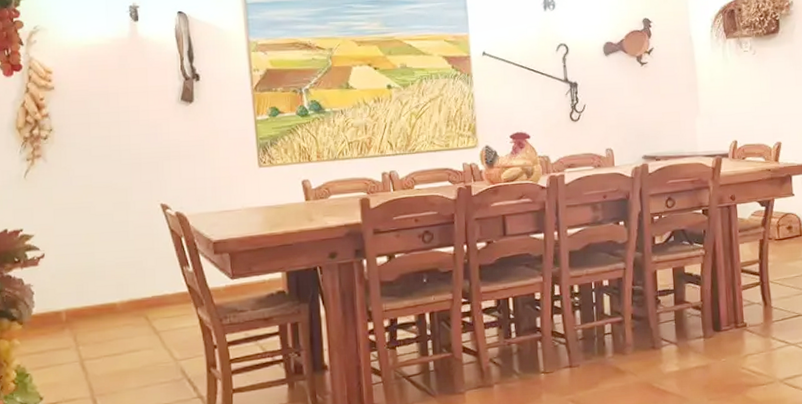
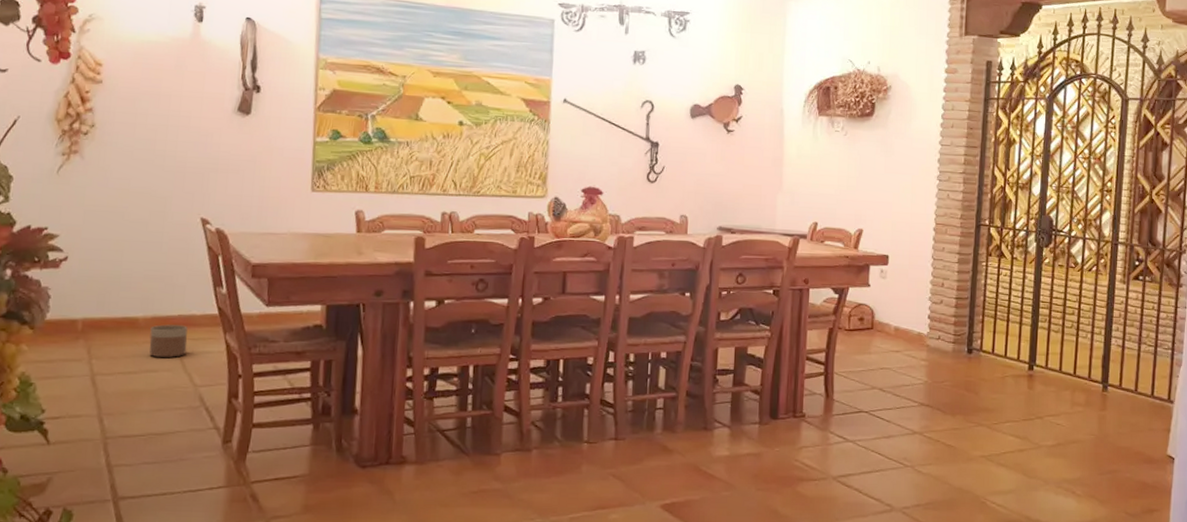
planter: none [128,305,164,338] -> present [149,324,188,358]

